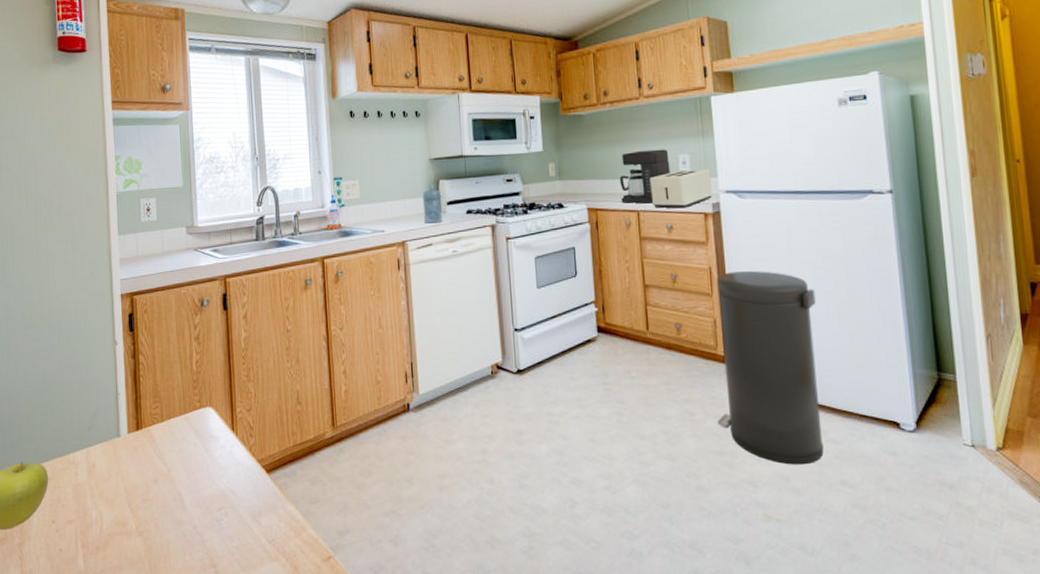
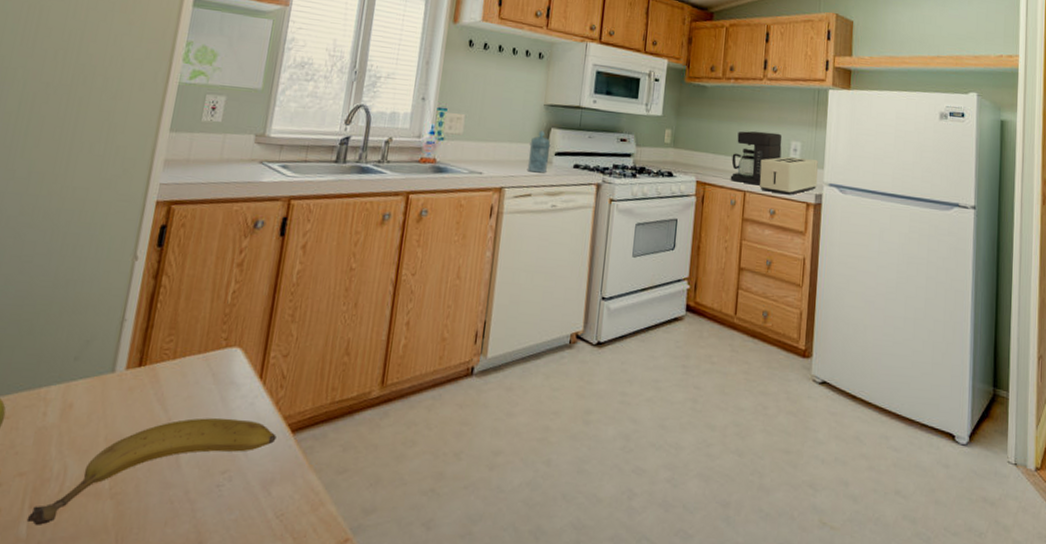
fruit: none [82,465,255,561] -> present [26,418,276,526]
pedal bin: present [717,270,824,465] -> none [788,265,897,471]

